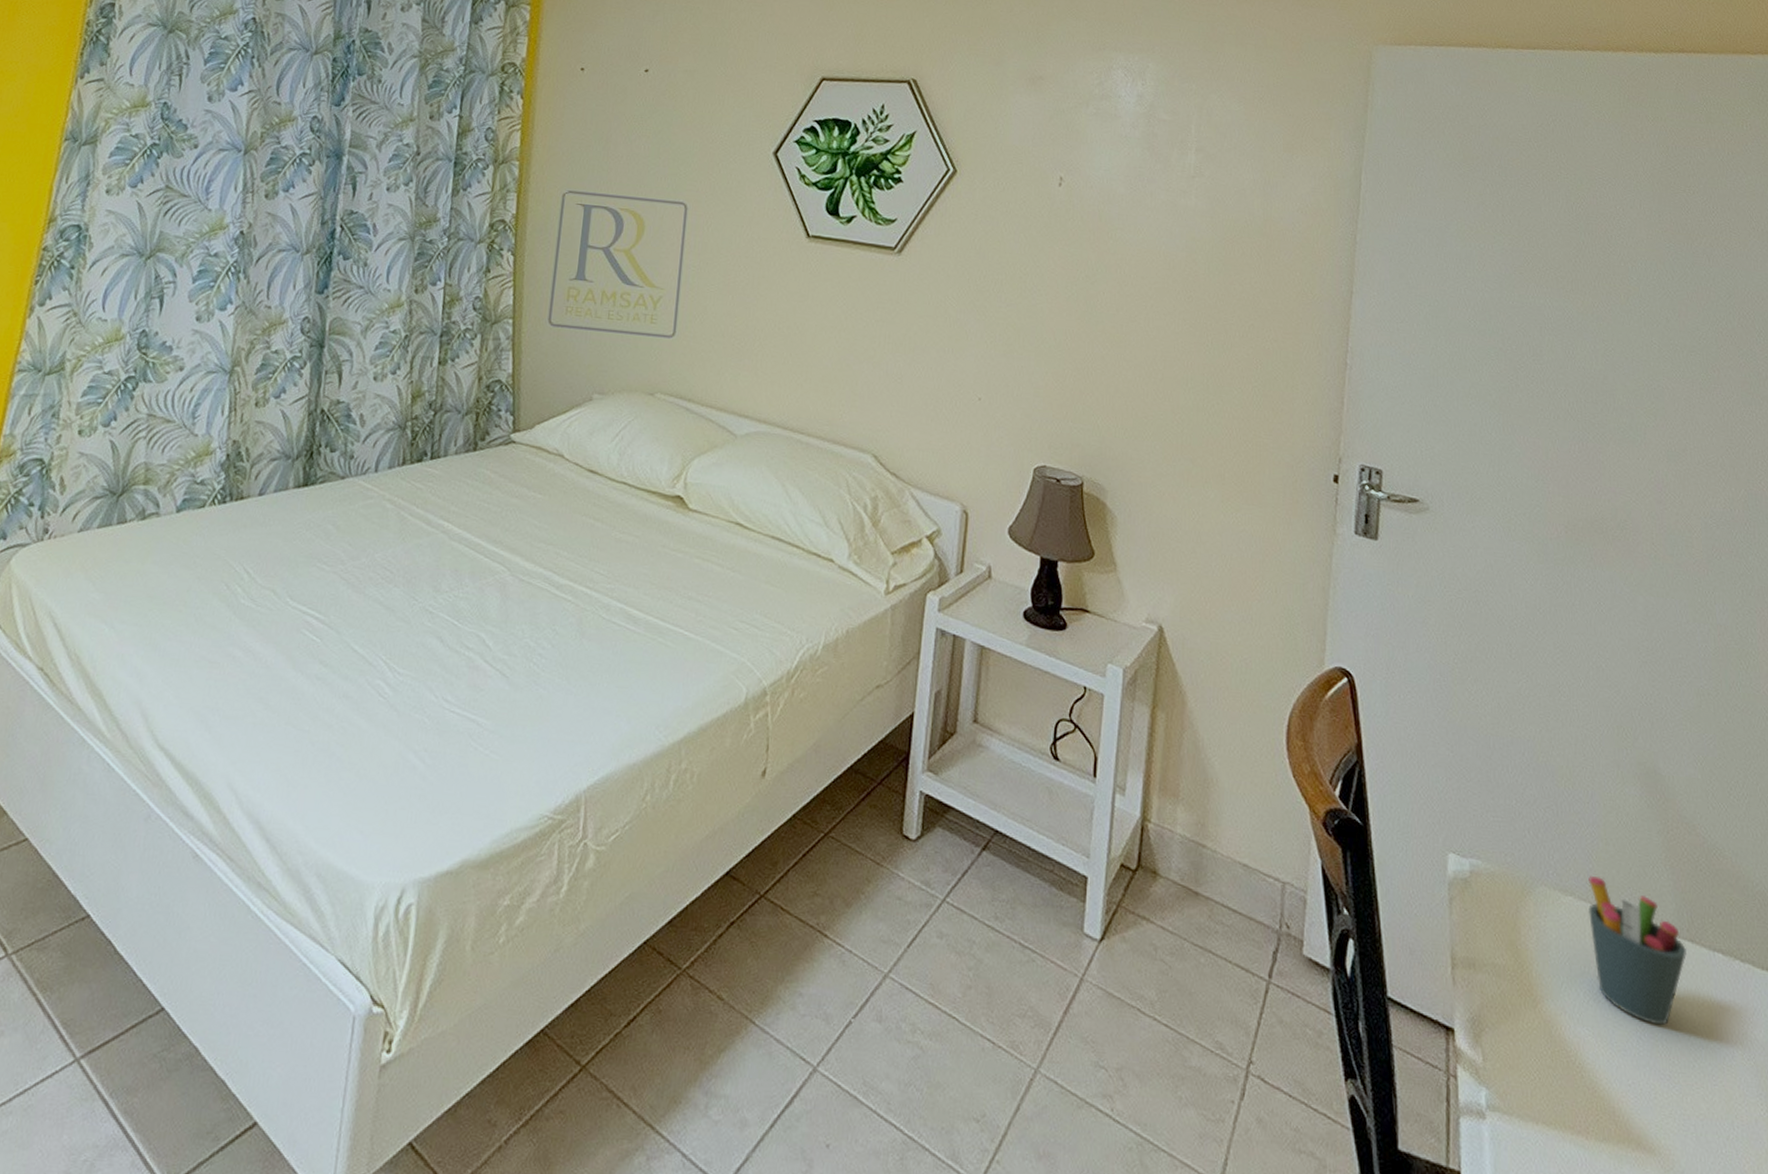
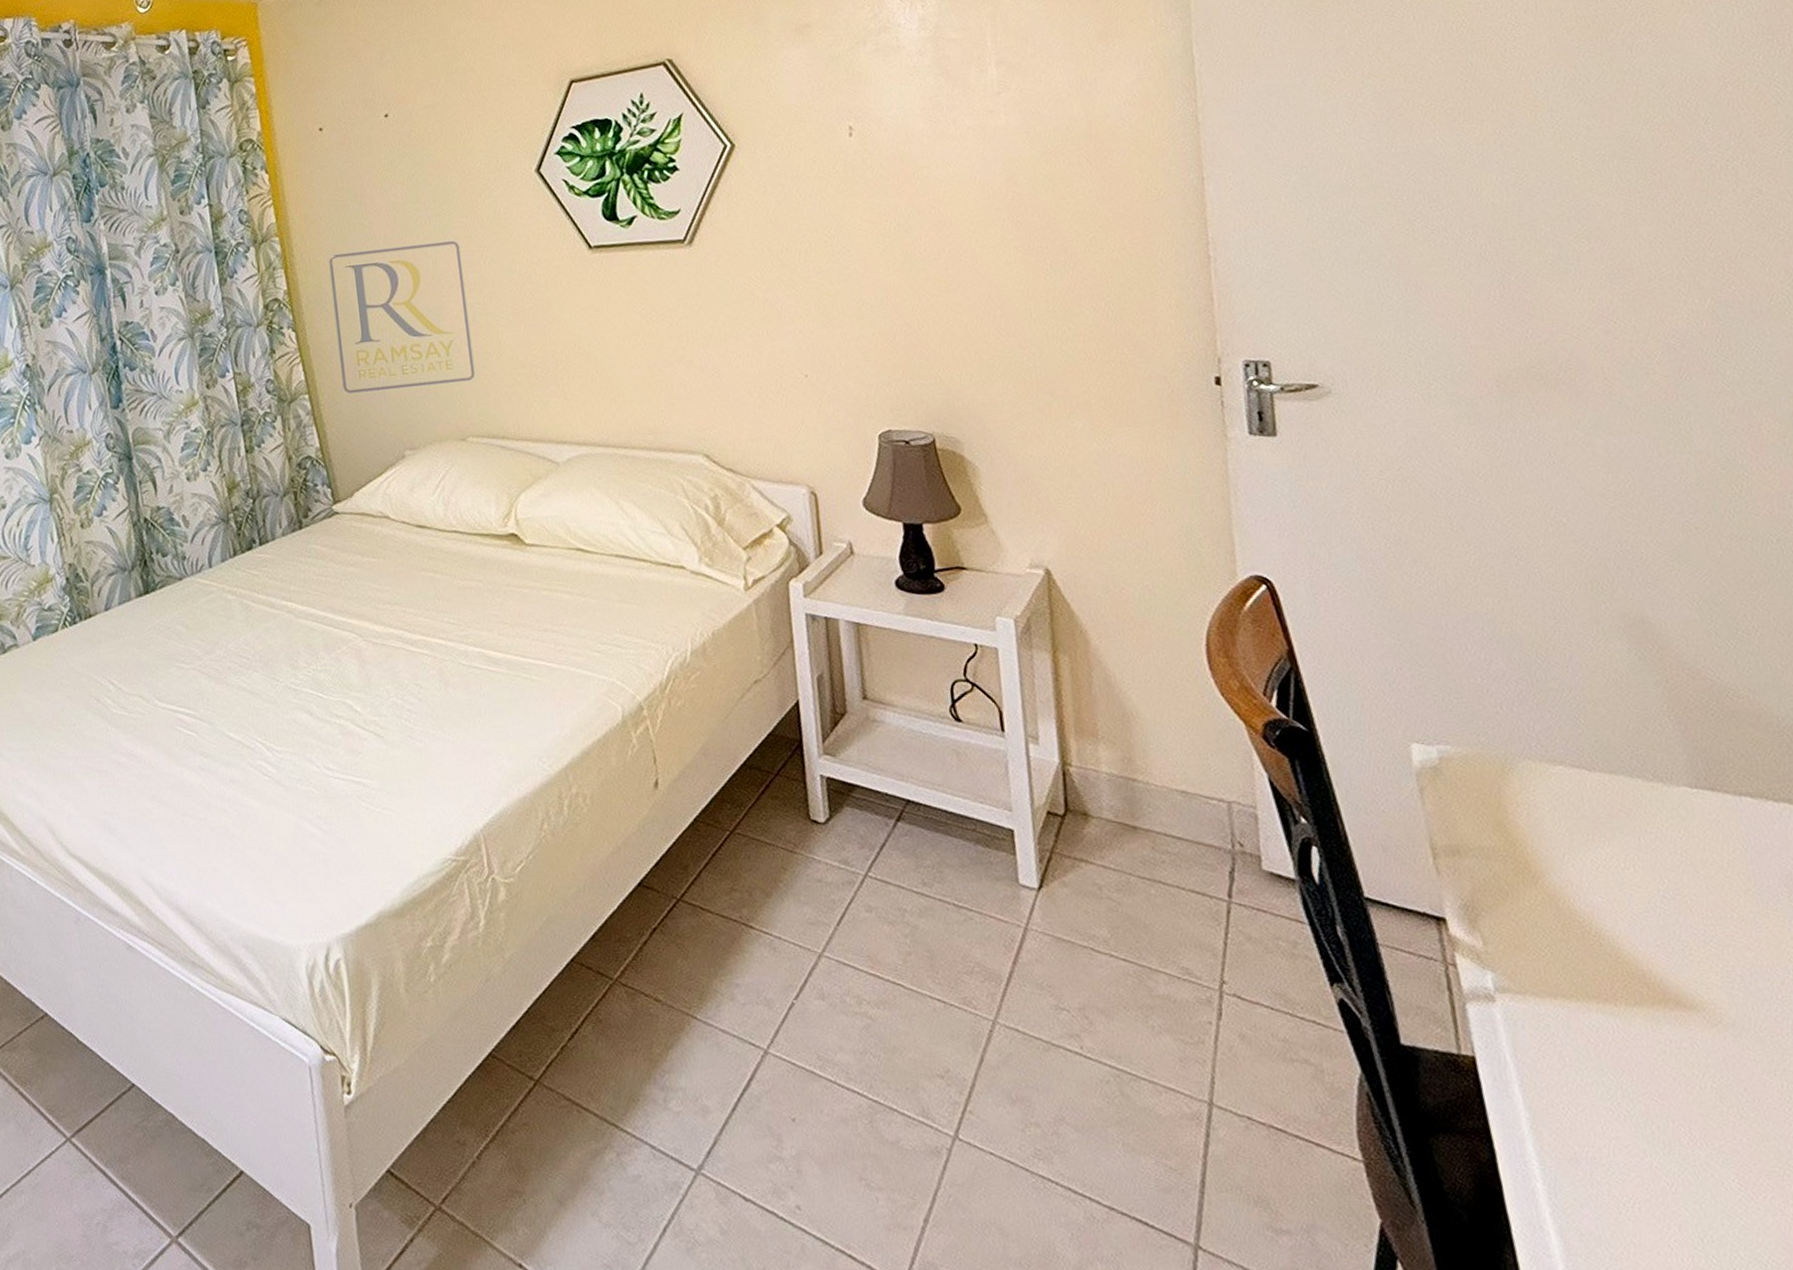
pen holder: present [1588,875,1686,1026] -> none [1579,740,1707,881]

